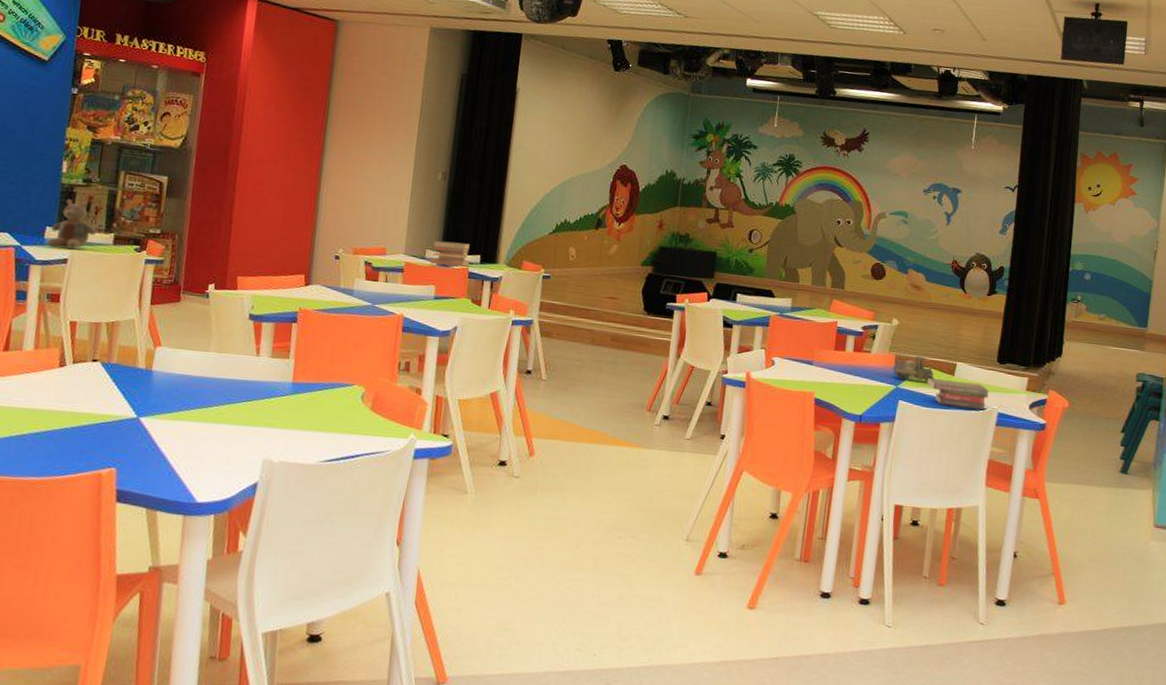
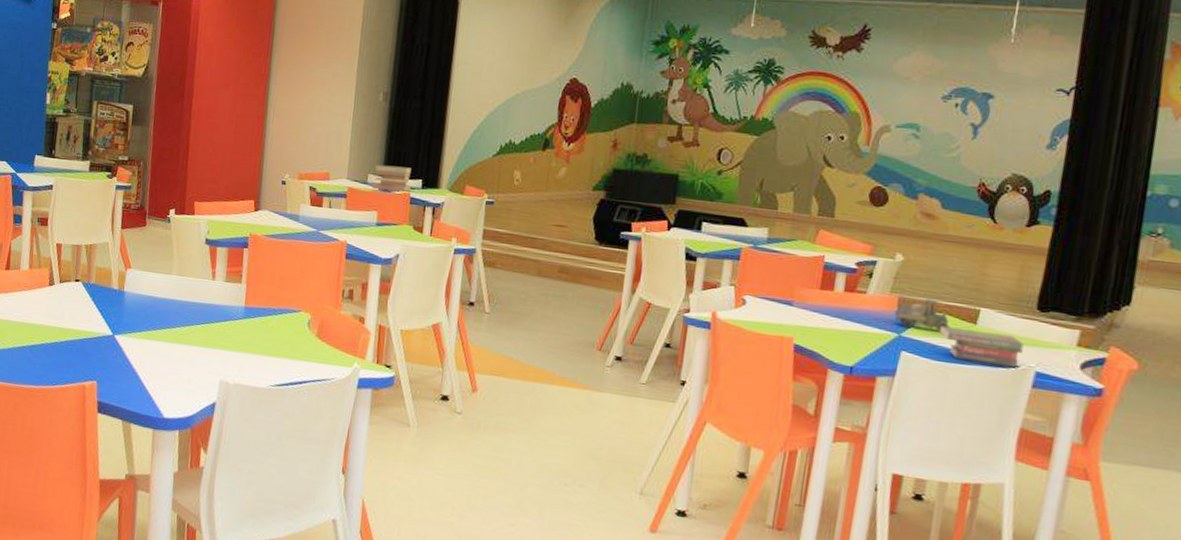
stuffed animal: present [47,199,97,250] -> none [36,129,75,176]

